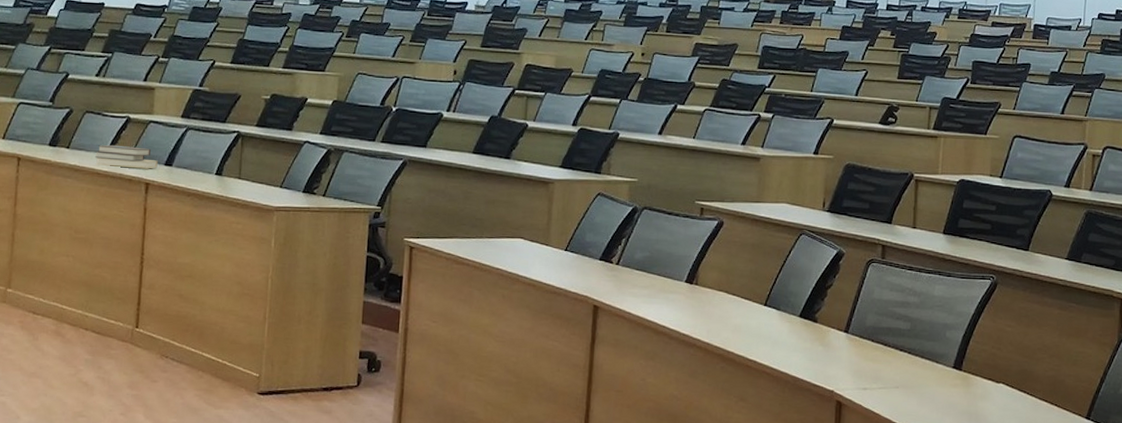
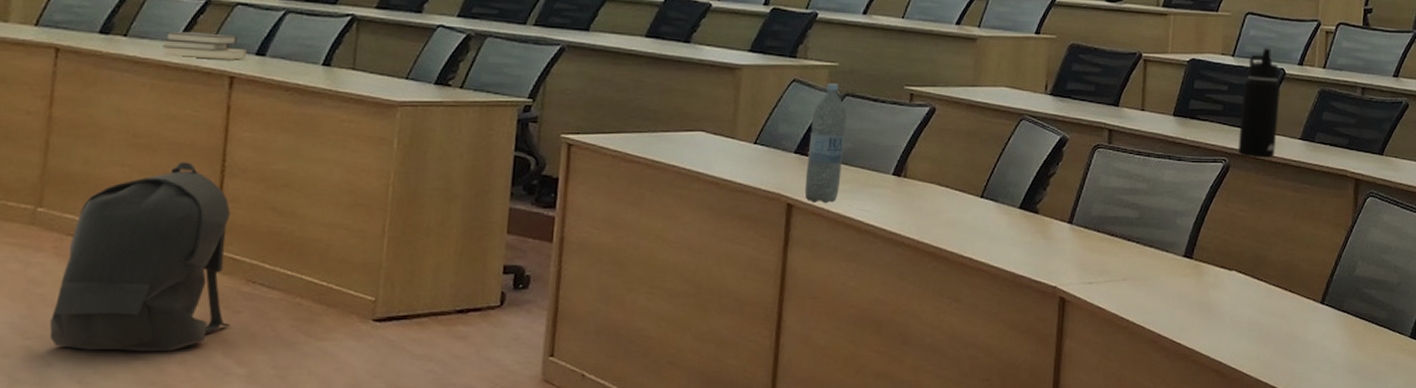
backpack: none [17,254,150,412] -> present [49,162,231,352]
water bottle: none [608,196,645,307] -> present [804,82,847,204]
water bottle: none [1005,170,1047,276] -> present [1238,48,1280,158]

